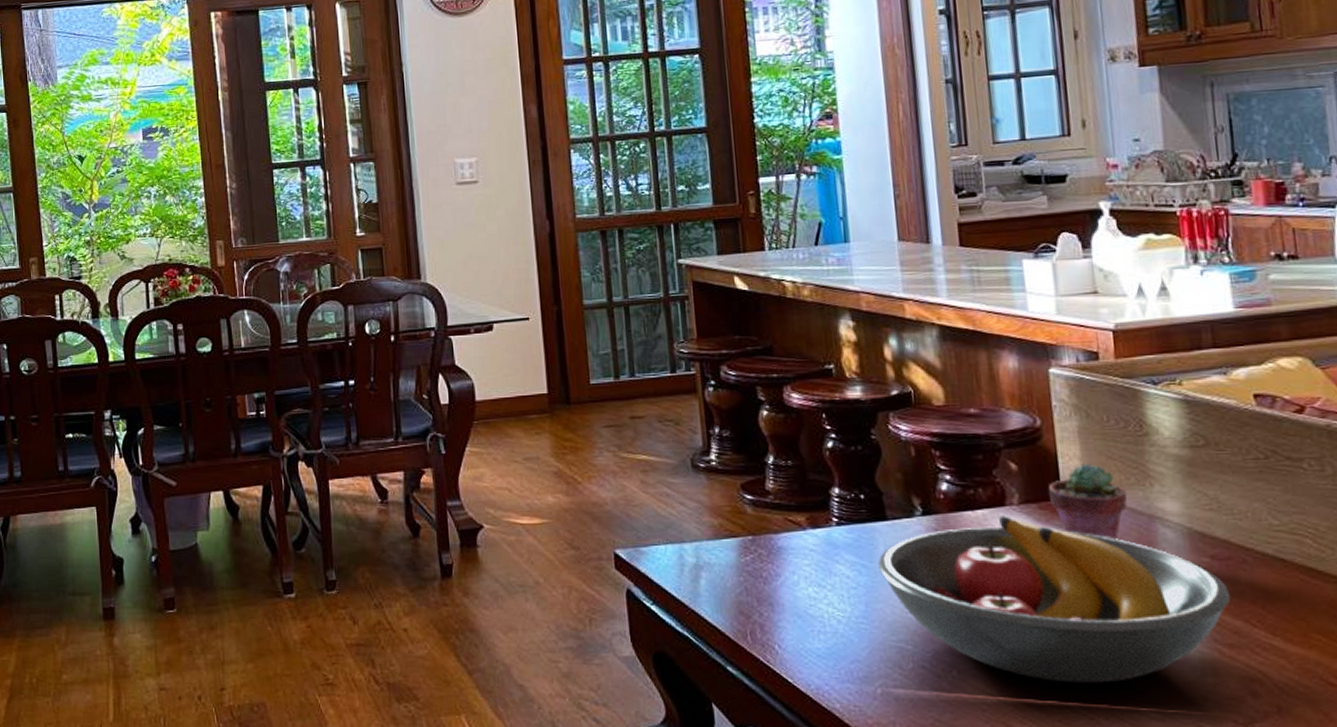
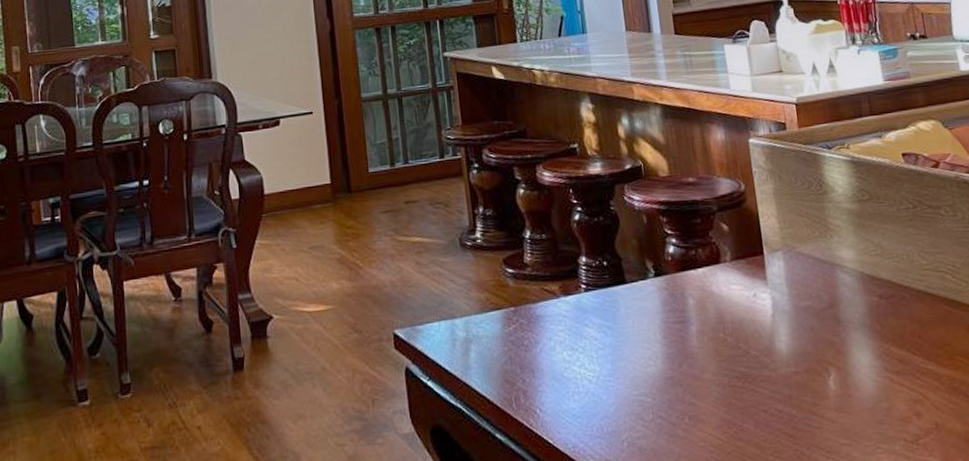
fruit bowl: present [878,514,1231,683] -> none [620,271,896,419]
potted succulent: present [1048,463,1128,540] -> none [752,221,814,287]

